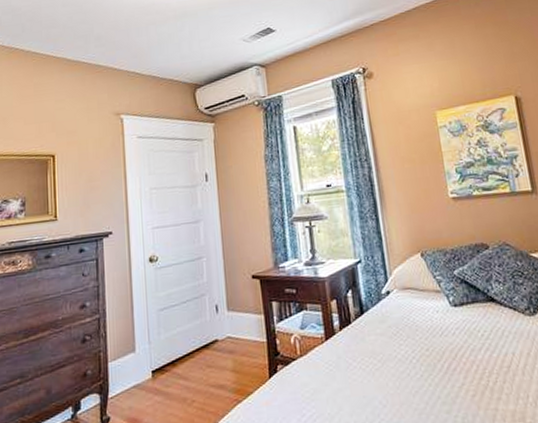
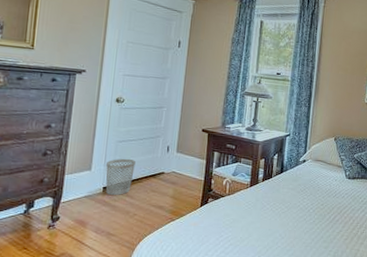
wastebasket: none [151,329,183,381] -> present [105,158,136,196]

